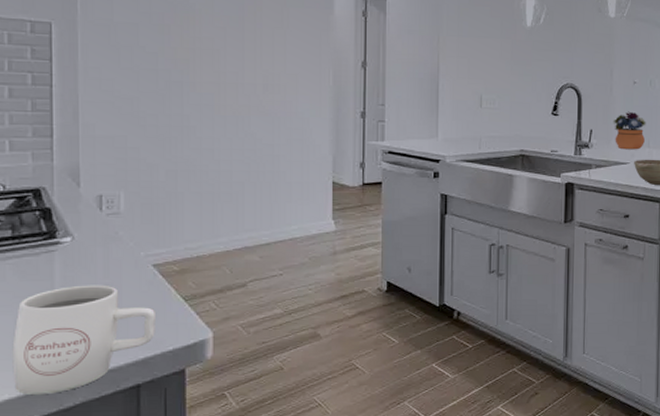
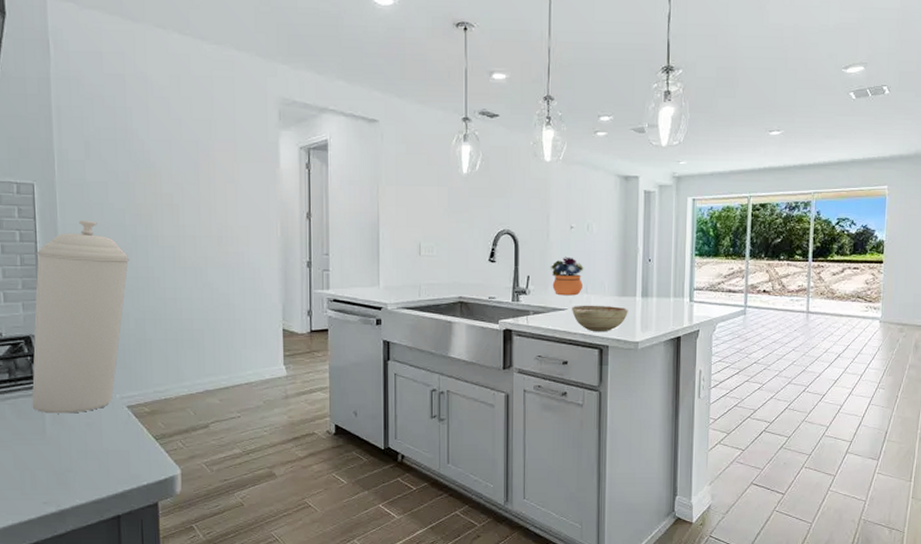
mug: present [12,284,157,395] -> none [13,424,132,521]
canister: none [39,63,162,274] -> present [32,220,130,414]

